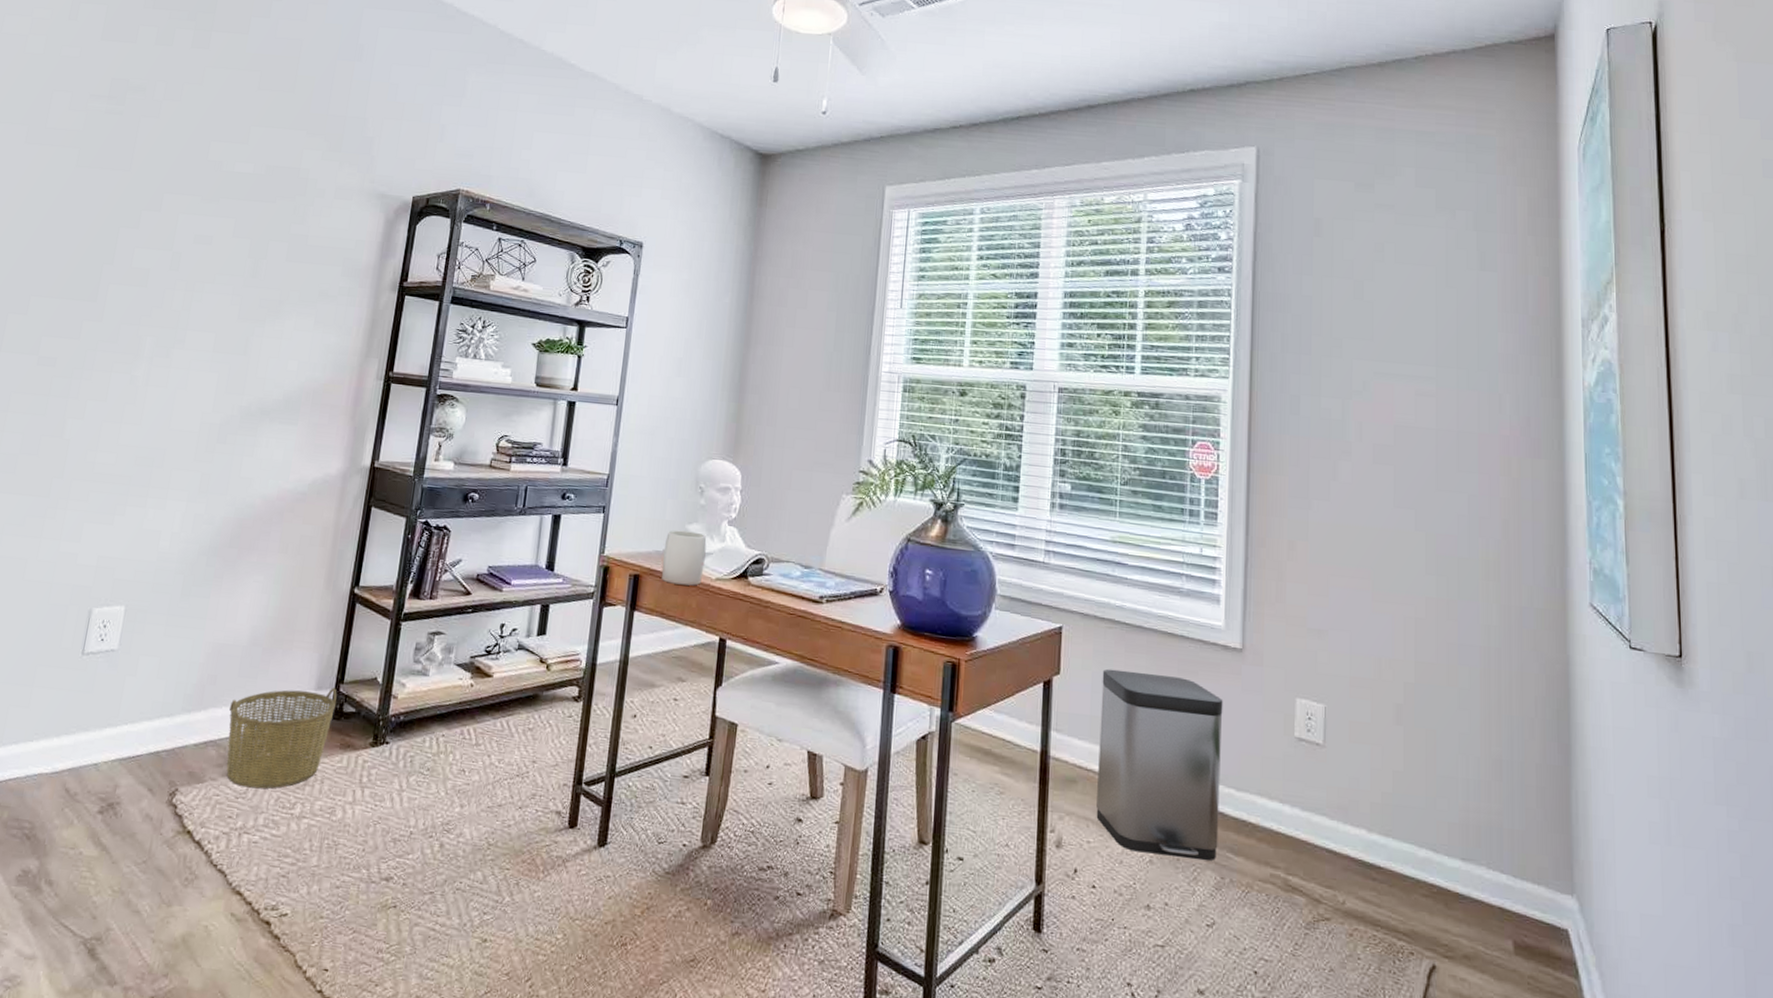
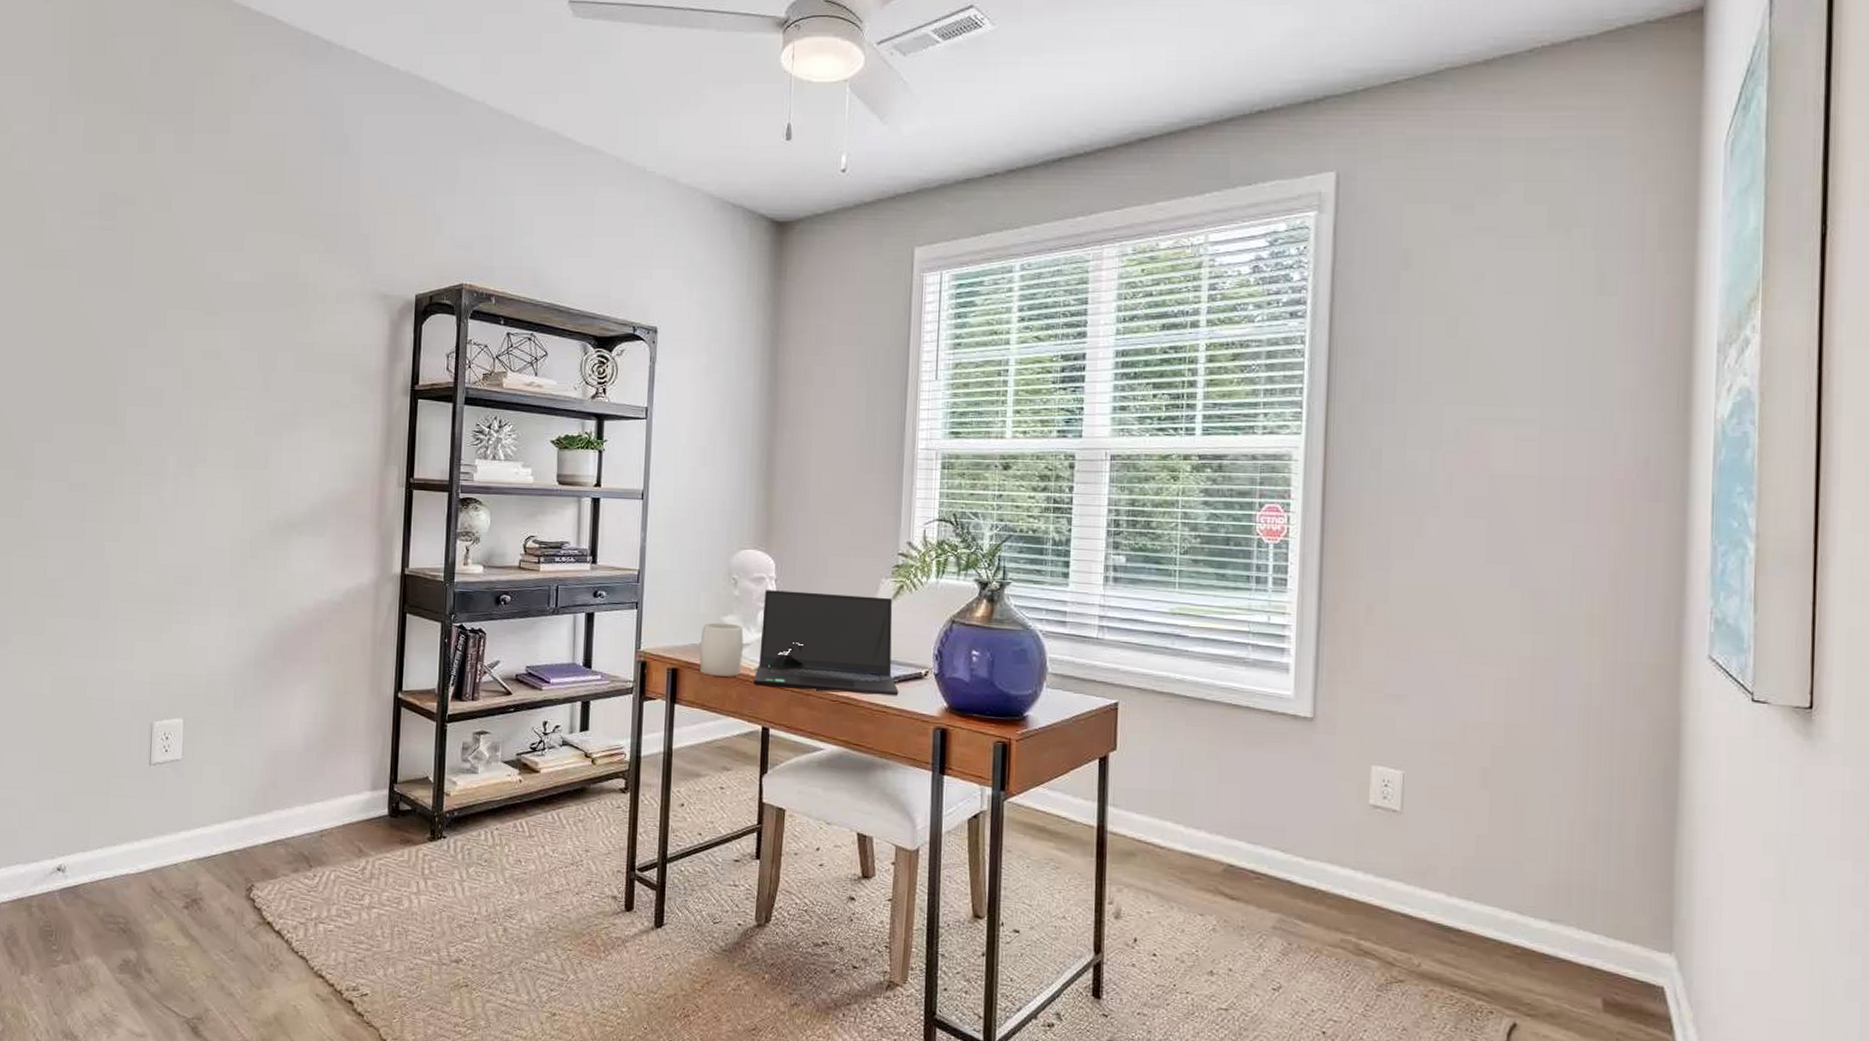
basket: present [226,688,337,789] -> none [293,788,393,883]
laptop: none [713,500,855,612] -> present [753,590,899,696]
pedal bin: present [1096,669,1223,860] -> none [1156,743,1292,927]

